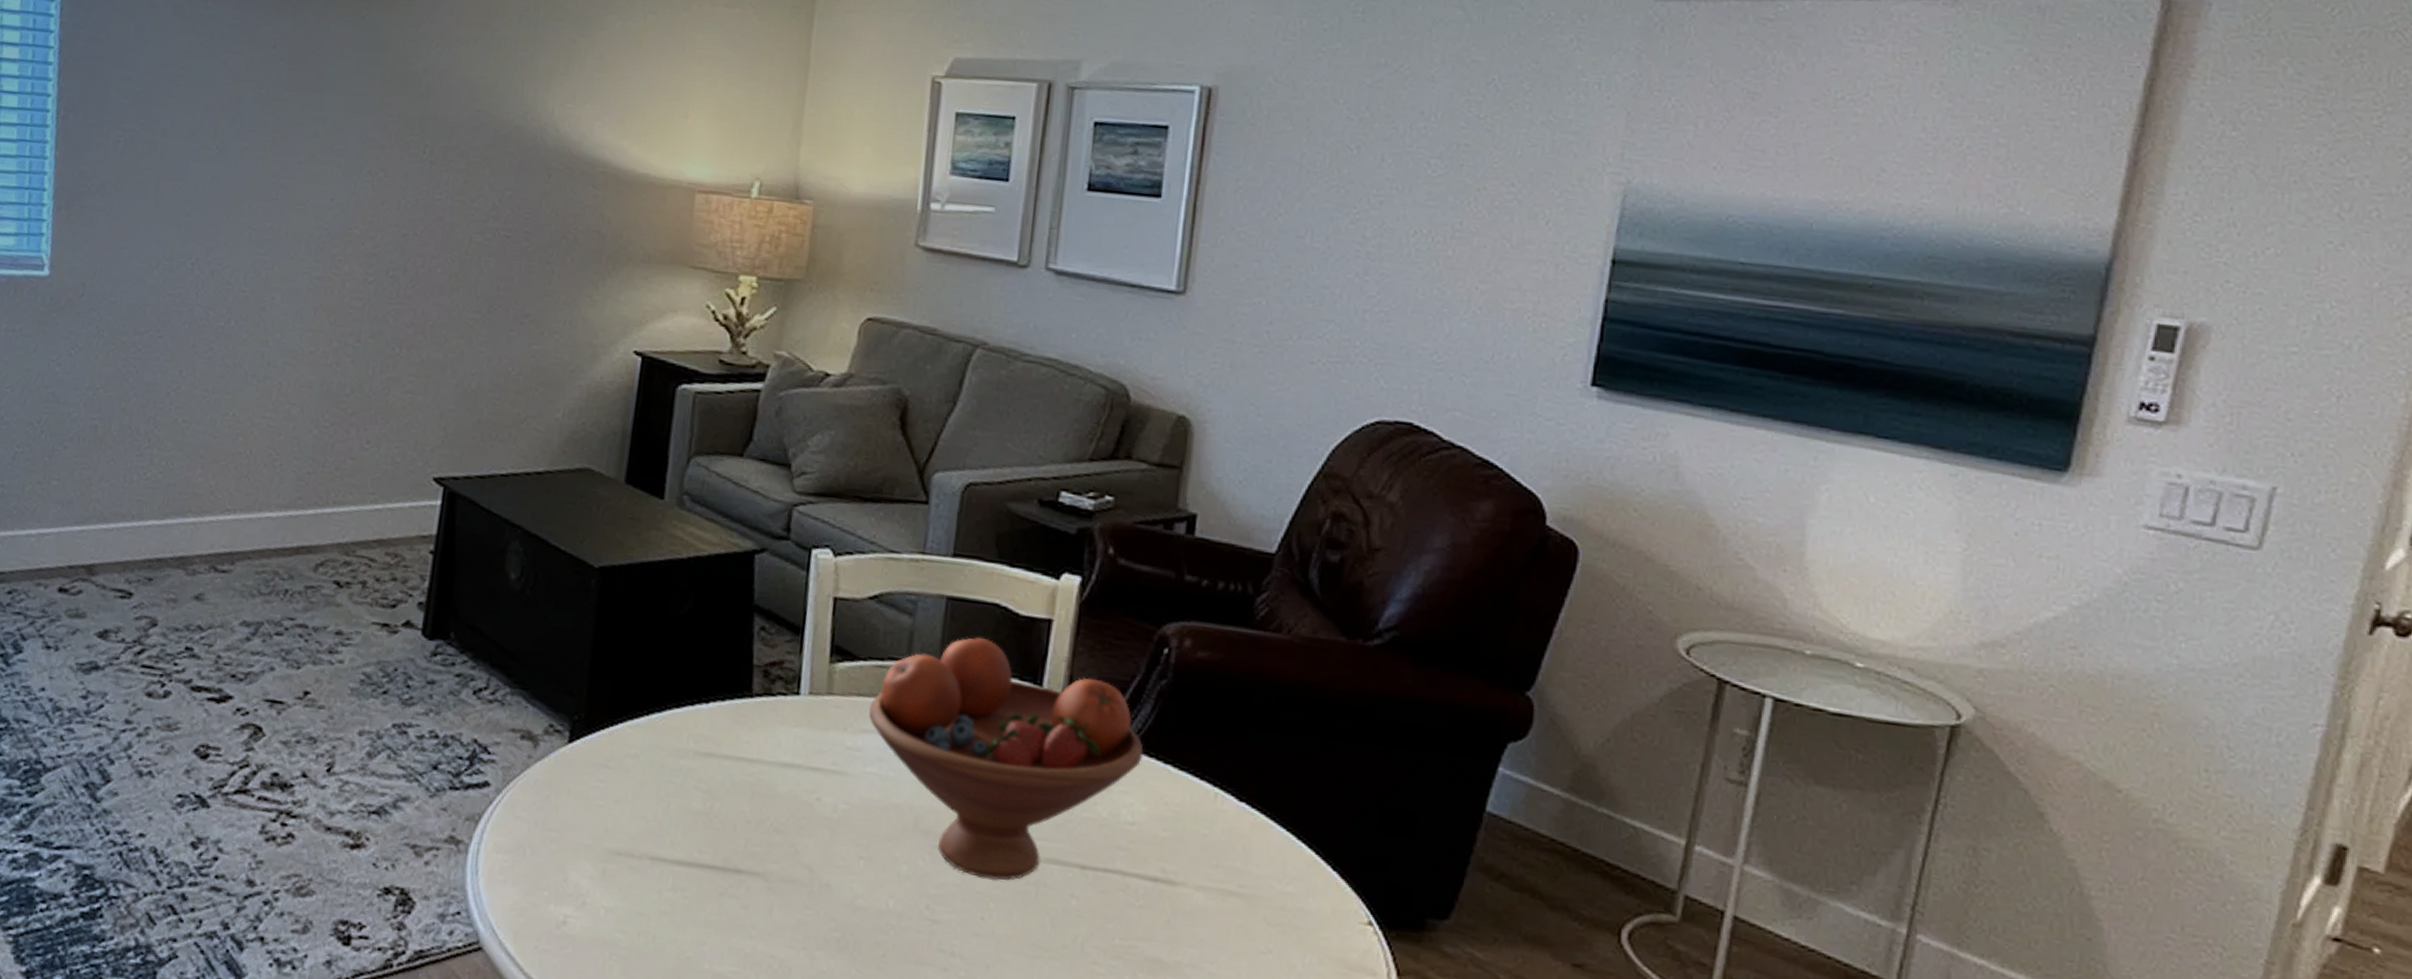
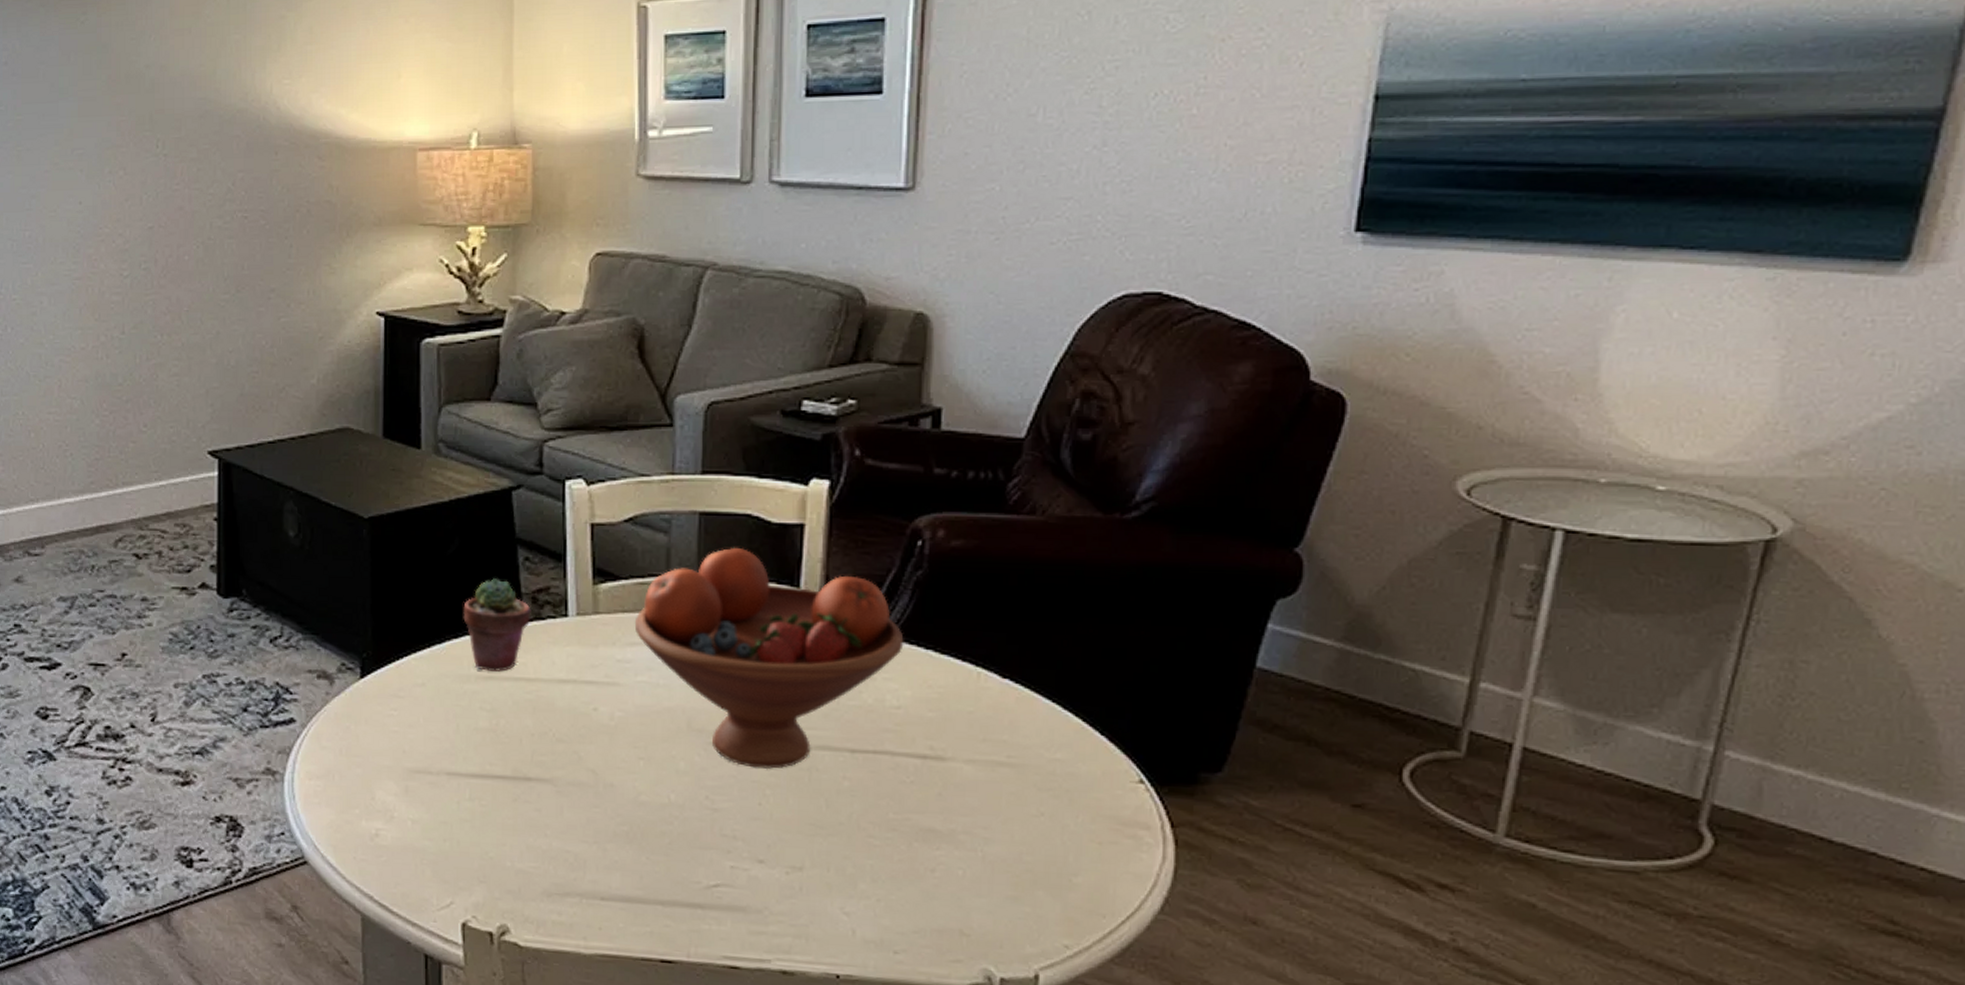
potted succulent: none [687,646,762,749] -> present [463,578,531,672]

